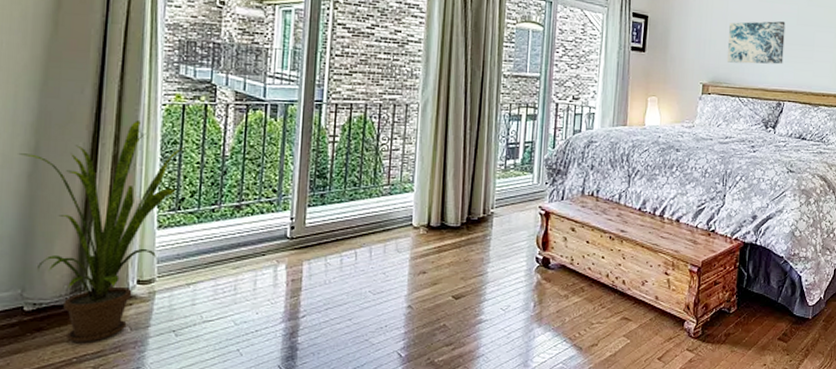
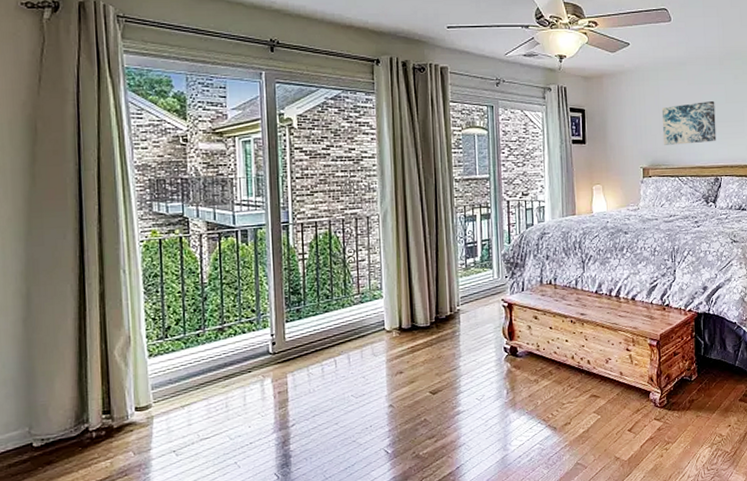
house plant: present [18,121,186,342] -> none [12,259,166,472]

